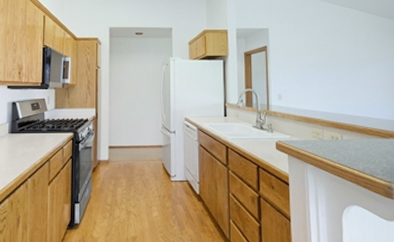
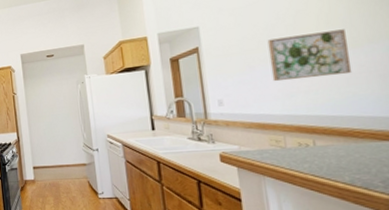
wall art: none [316,48,368,84] -> present [267,29,353,82]

